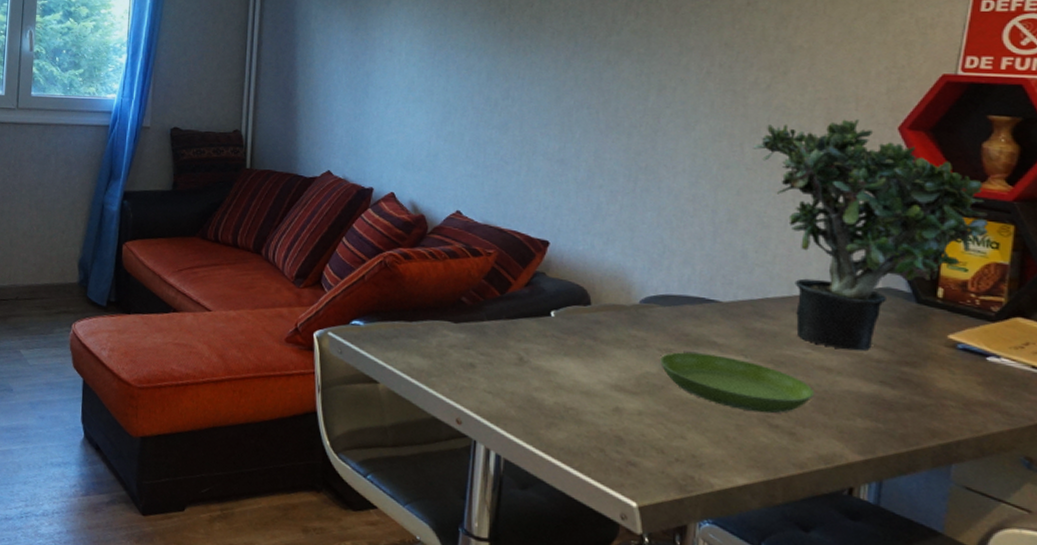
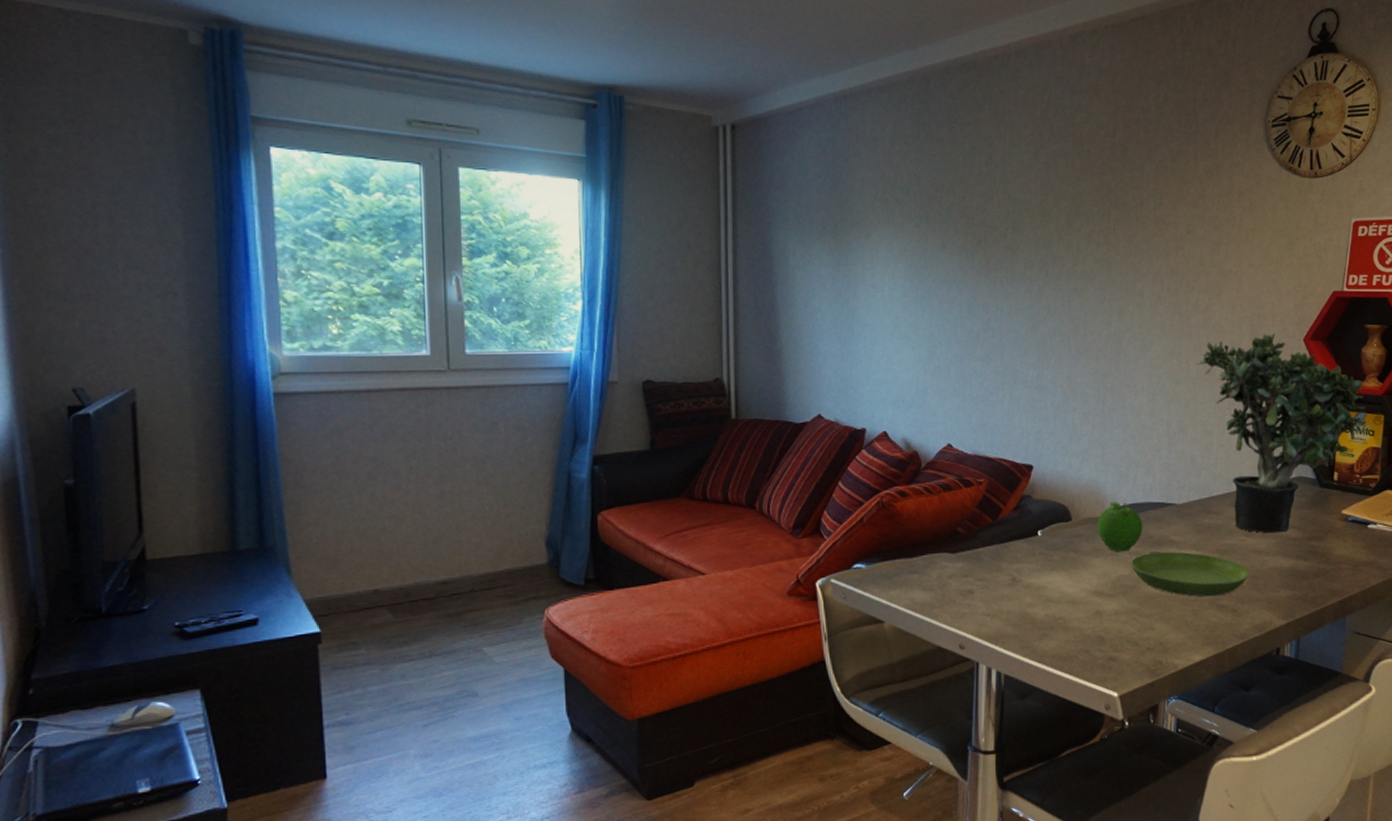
fruit: none [621,290,678,347] -> present [1098,502,1143,552]

